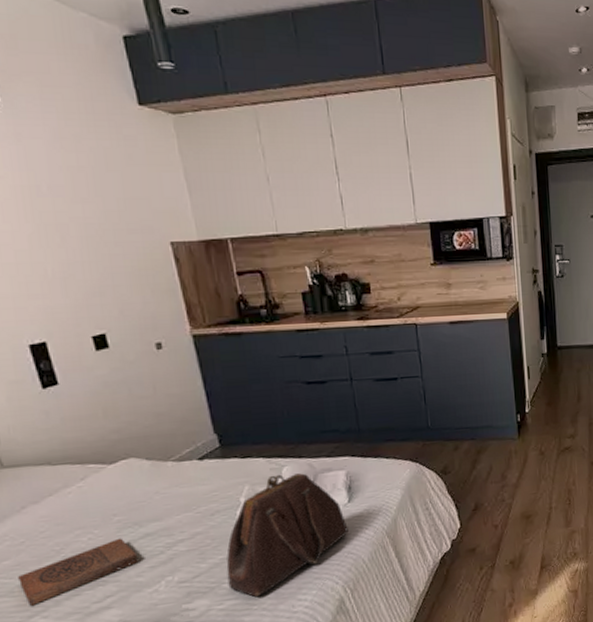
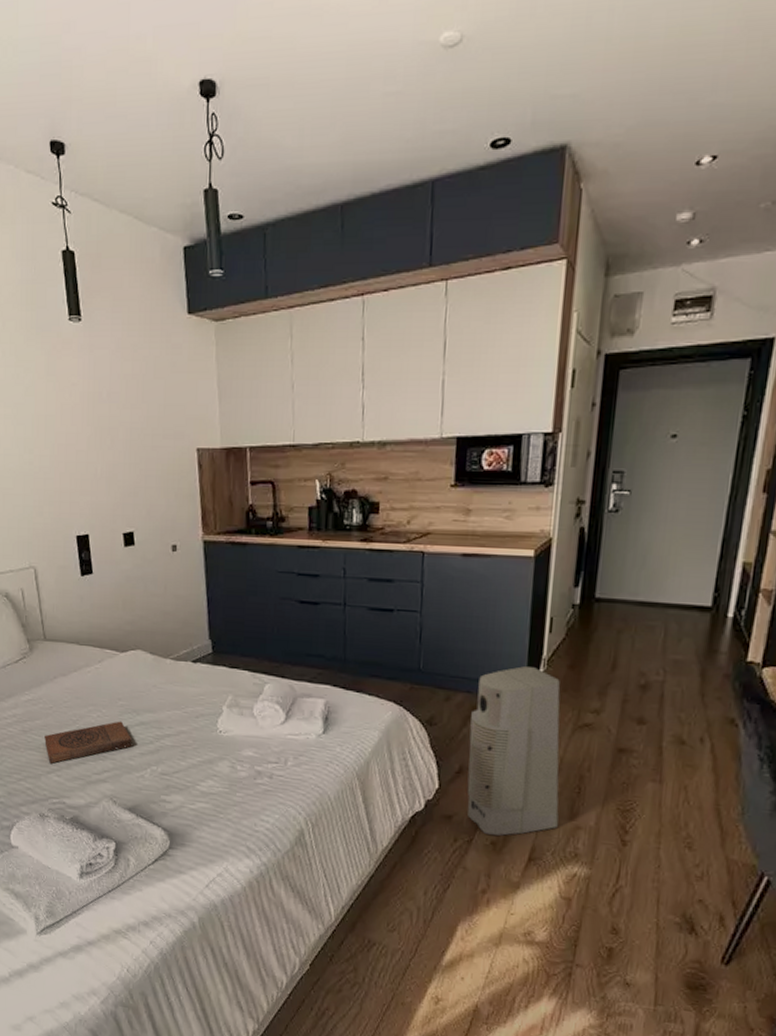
handbag: present [226,473,348,597] -> none [201,690,319,806]
air purifier: none [478,409,558,556] -> present [467,666,561,836]

